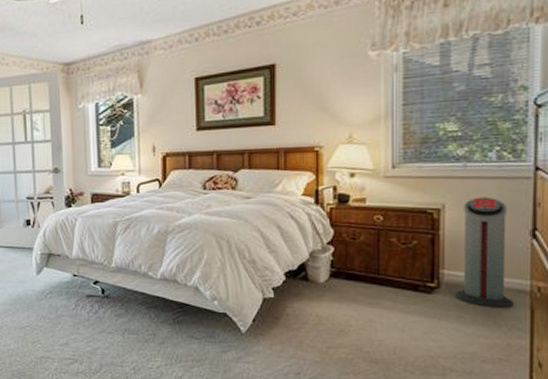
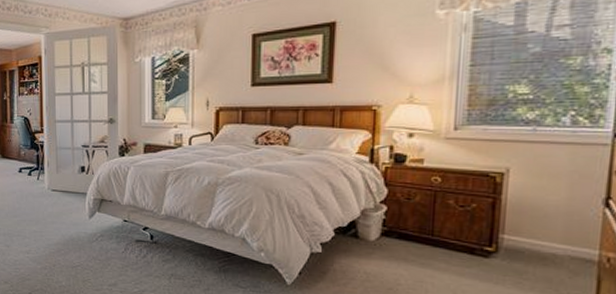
air purifier: present [454,196,514,309] -> none [513,162,579,278]

